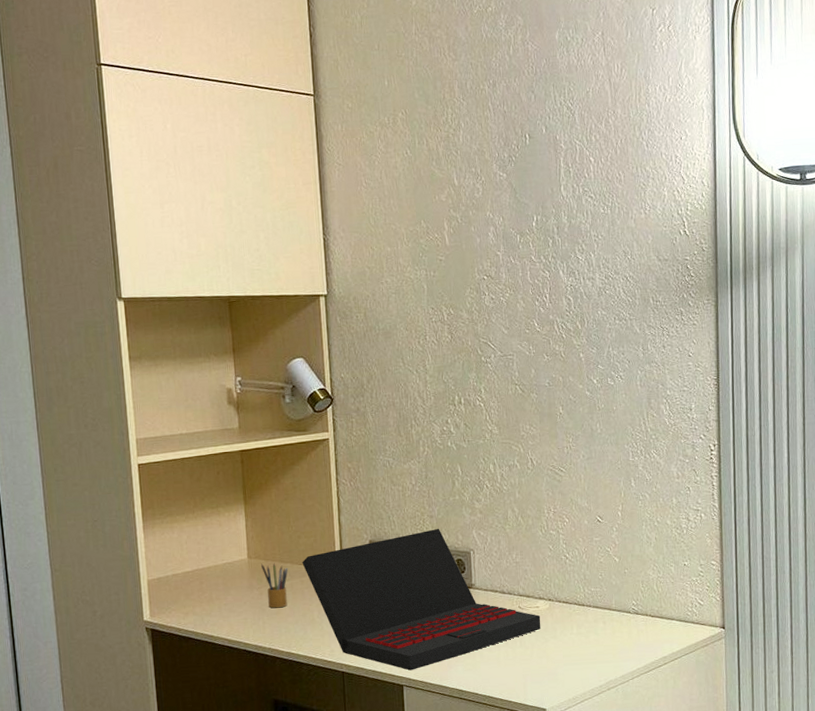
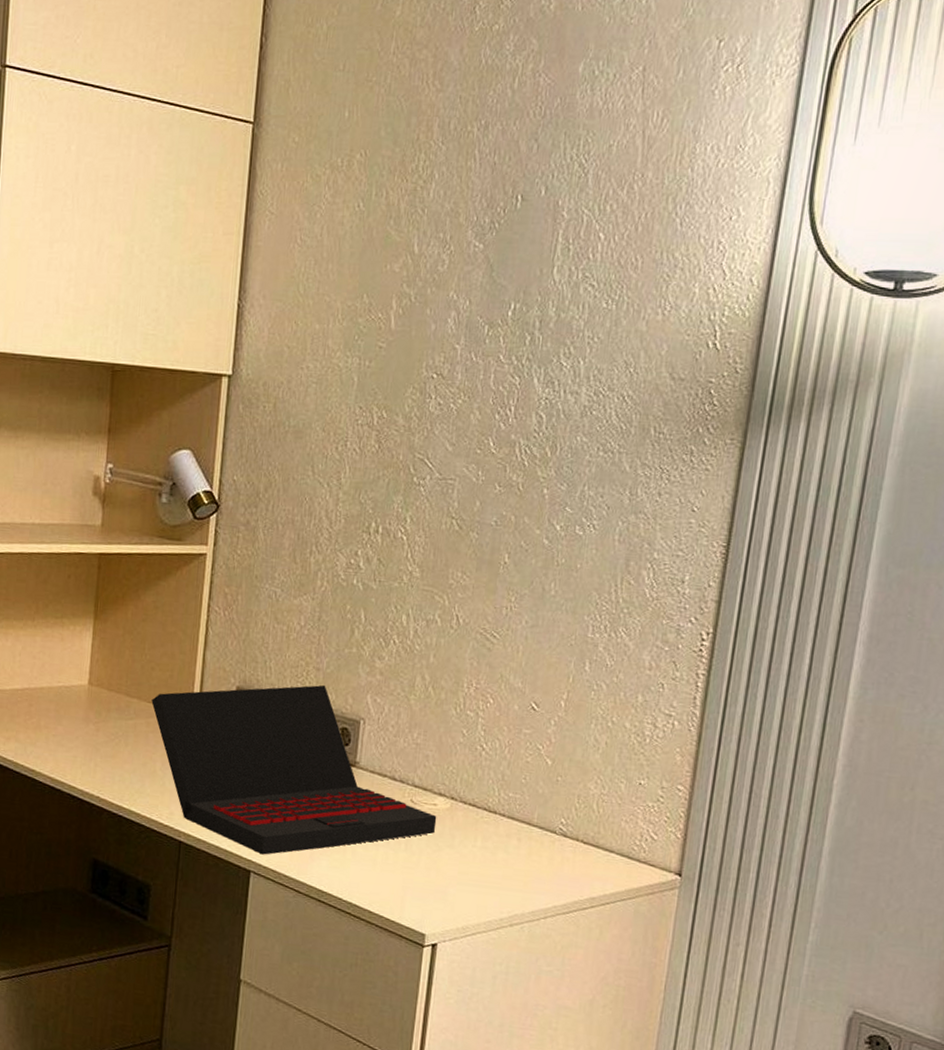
pencil box: present [261,563,288,608] -> none [103,694,134,751]

